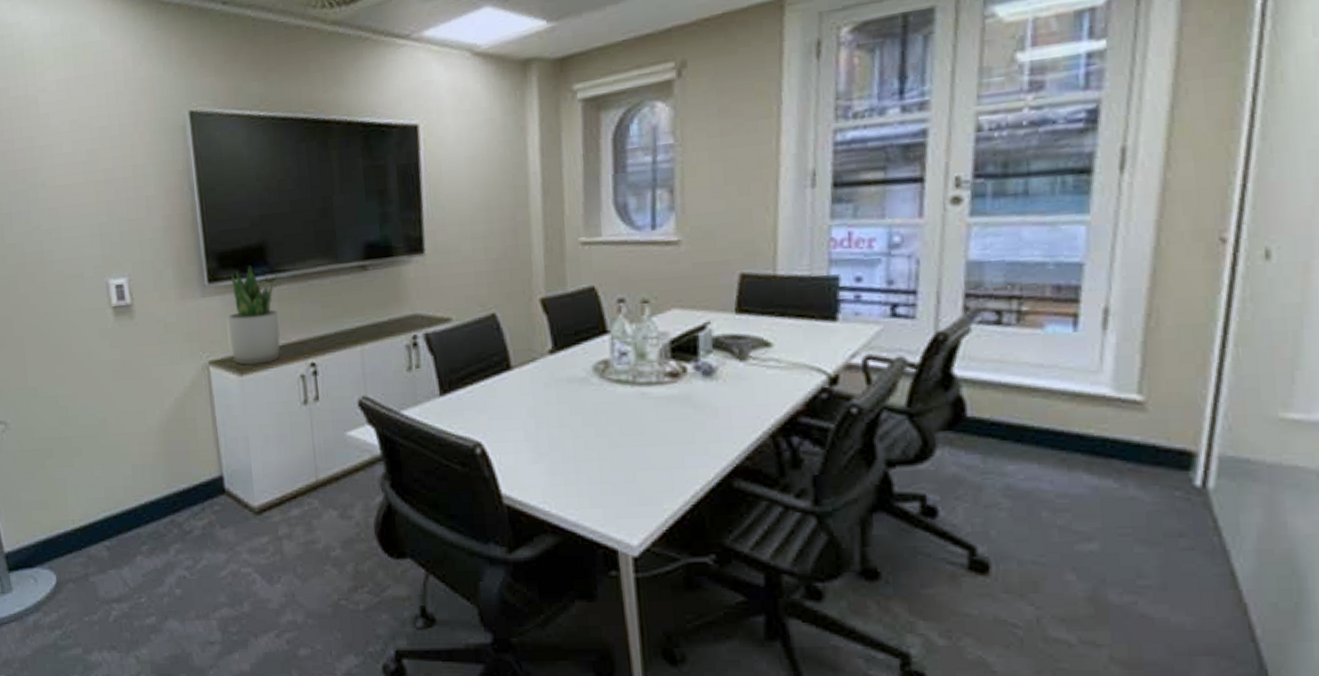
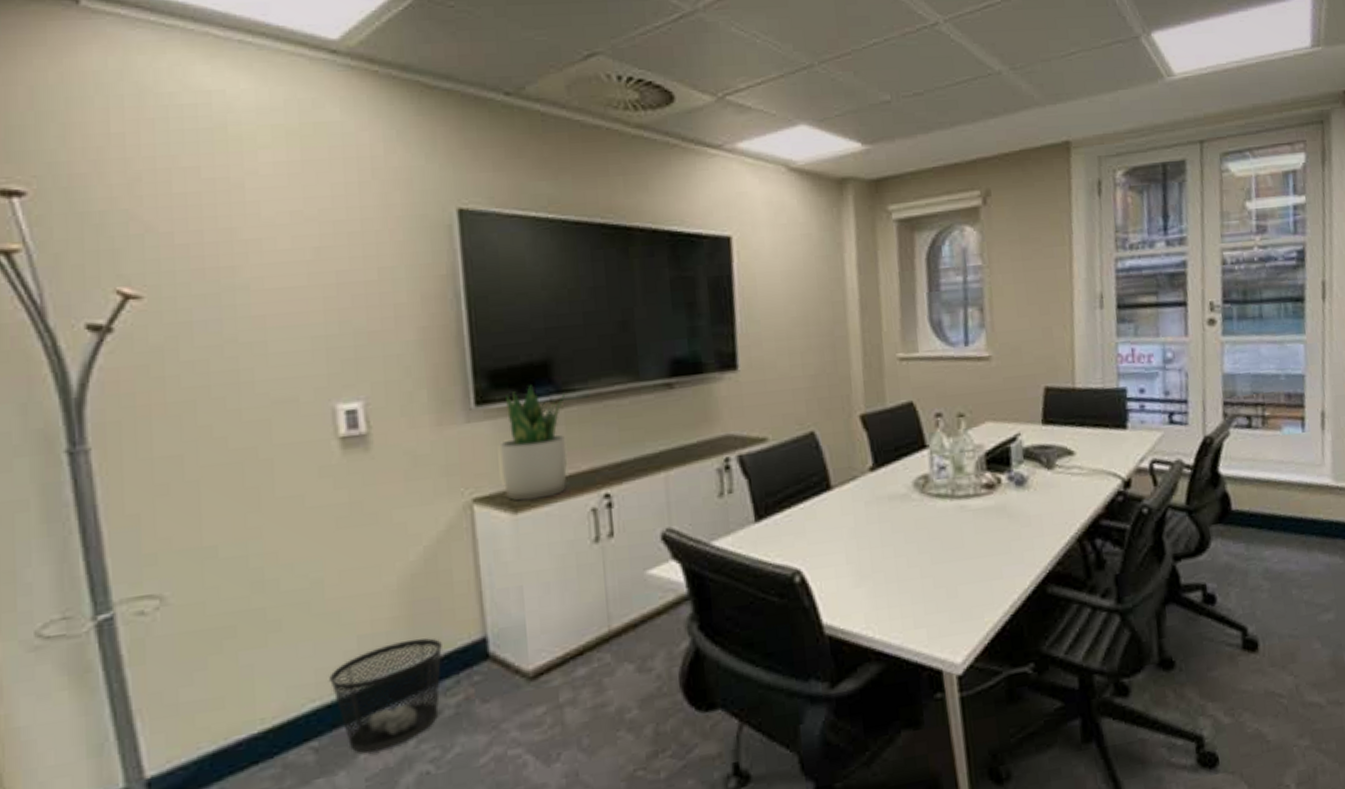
waste bin: none [114,472,191,555] -> present [329,638,442,753]

